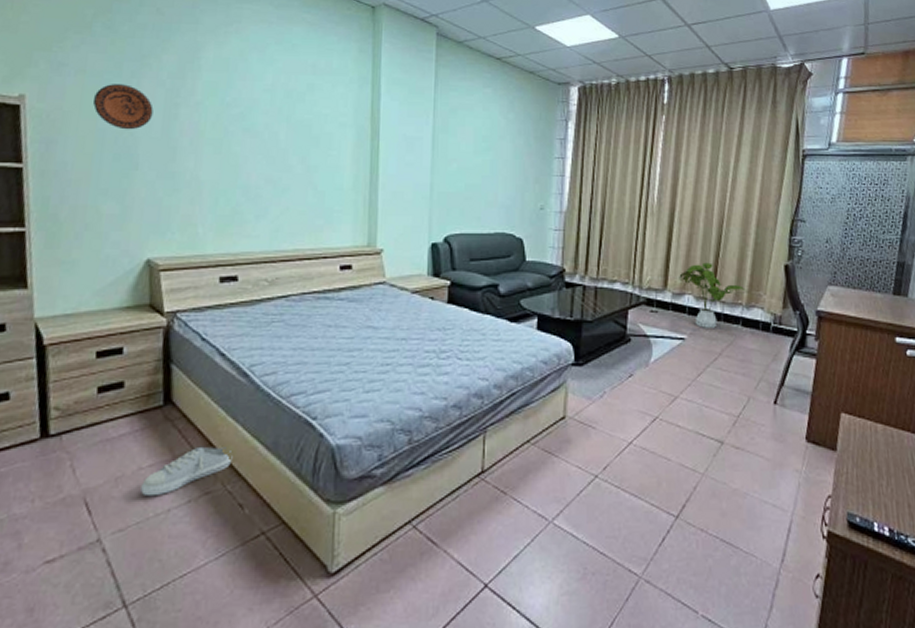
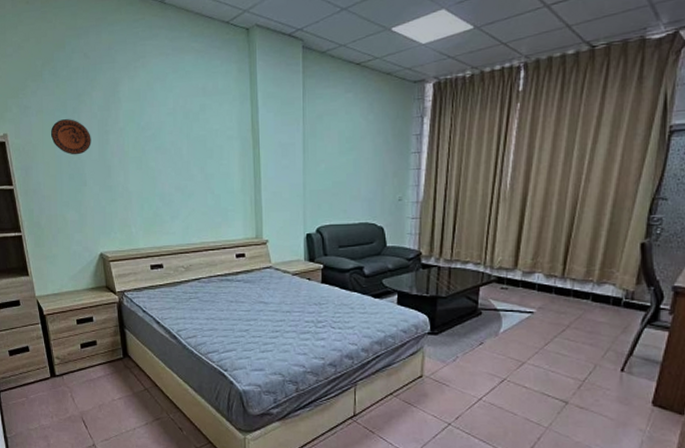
shoe: present [141,446,233,497] -> none [115,387,172,419]
house plant: present [679,262,747,328] -> none [529,243,599,303]

